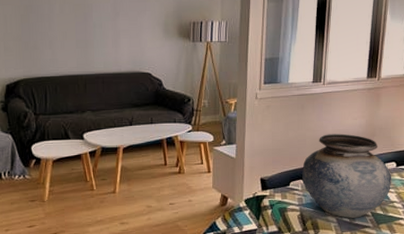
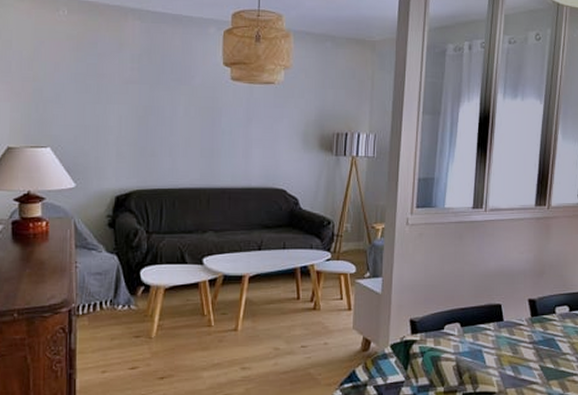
vase: present [302,133,392,218] -> none [459,269,564,372]

